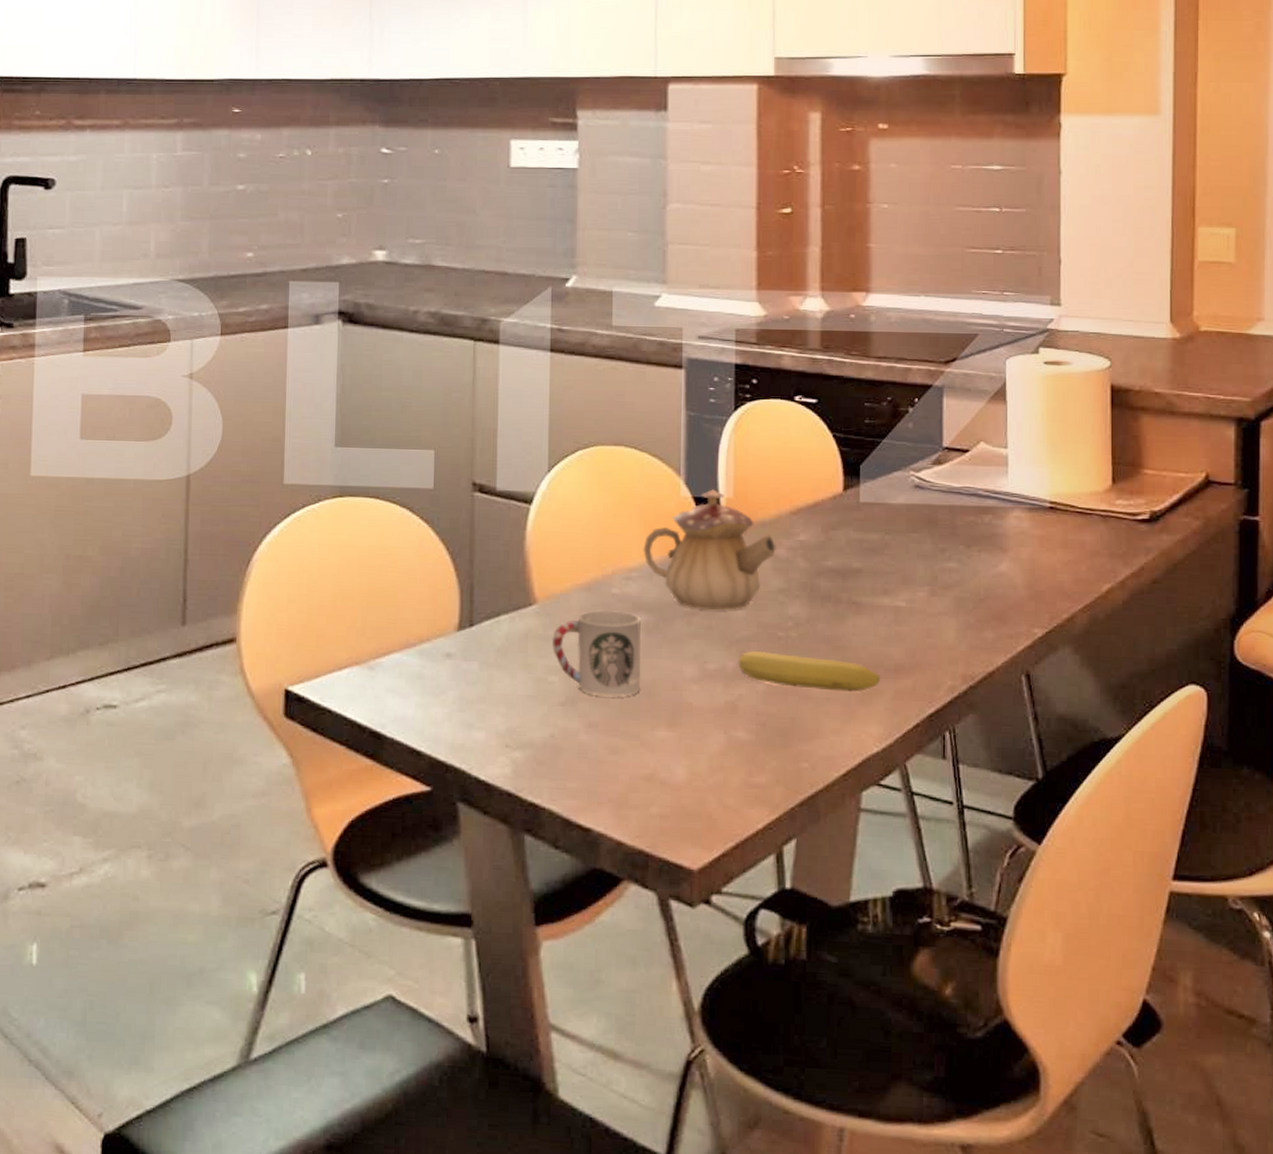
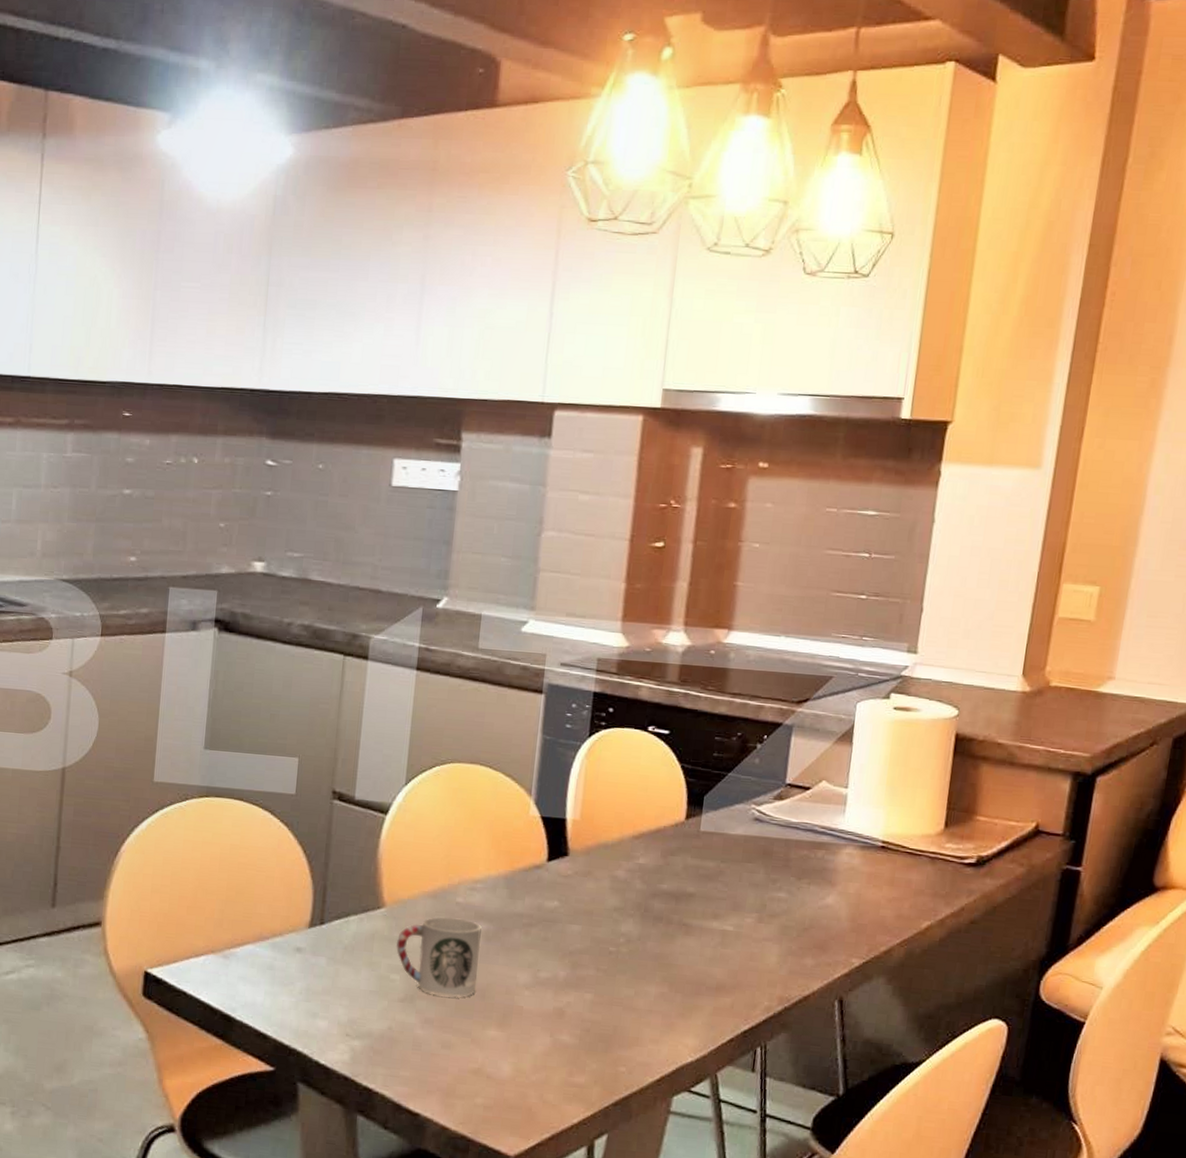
teapot: present [643,489,776,611] -> none [489,810,616,924]
fruit: present [738,651,881,692] -> none [569,963,702,1006]

